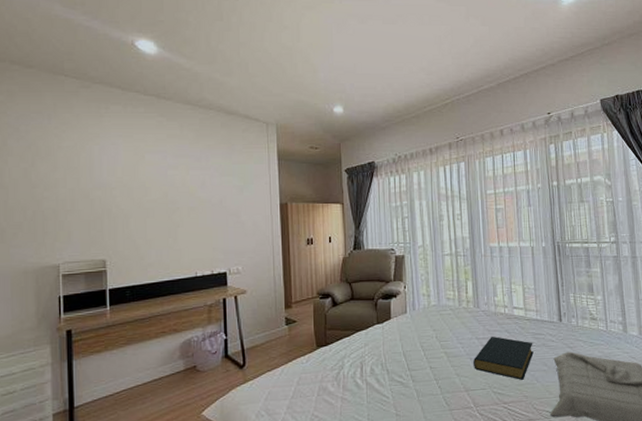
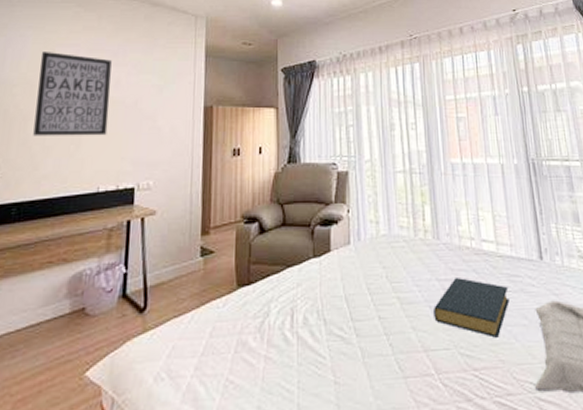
wall art: none [133,158,199,232] -> present [33,52,112,136]

